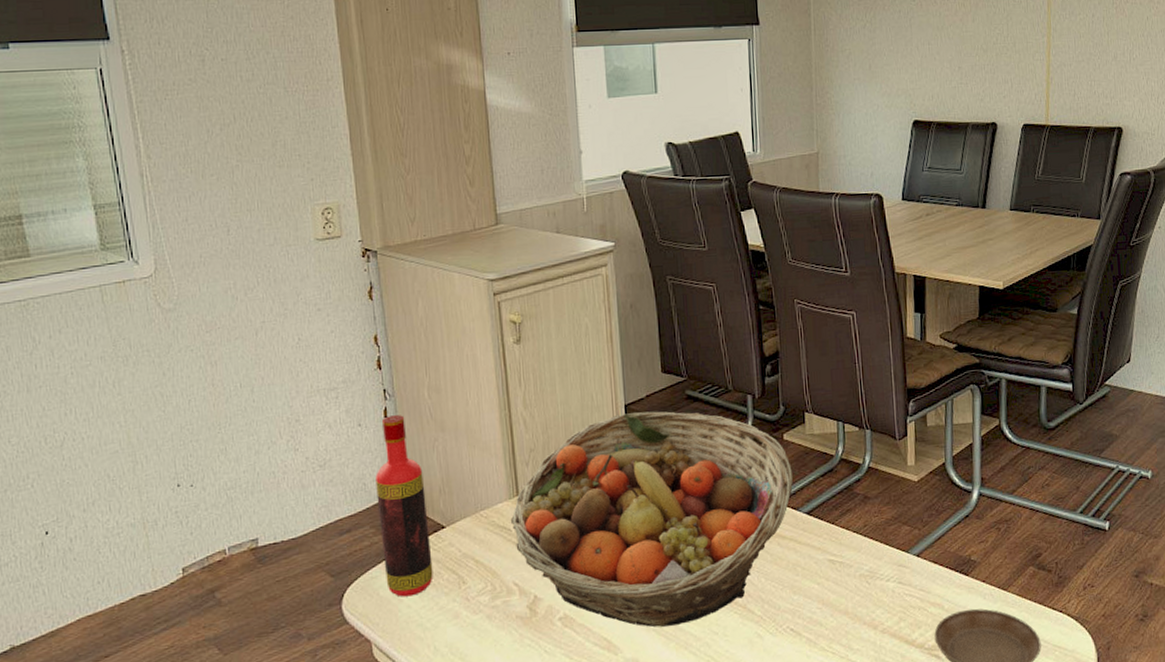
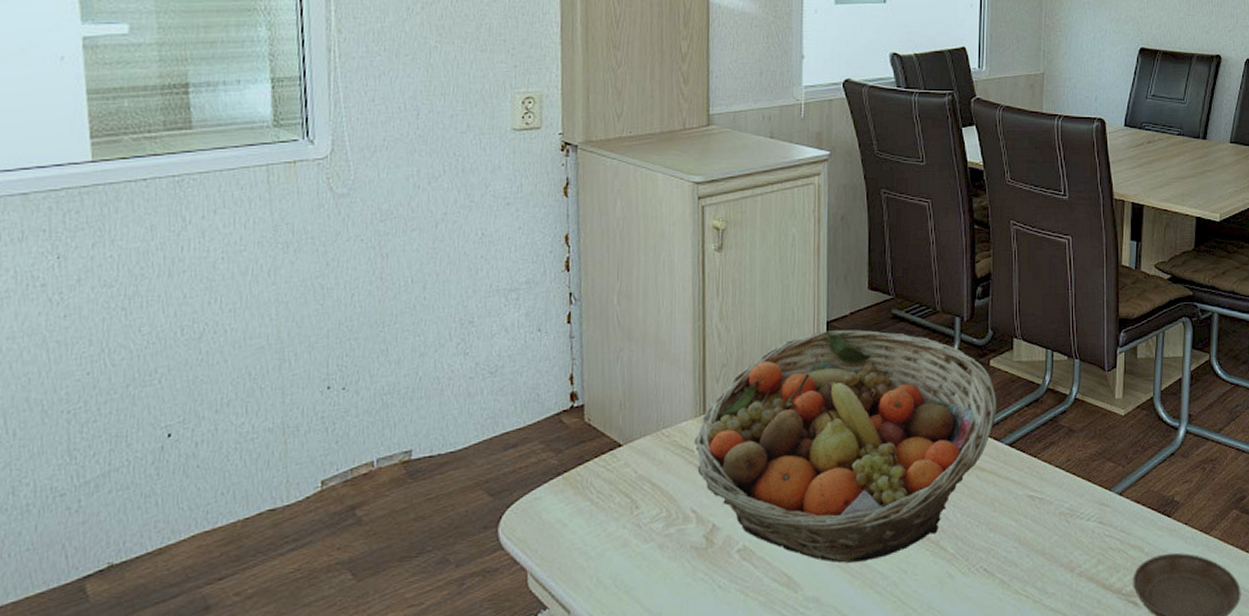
bottle: present [375,415,433,597] -> none [550,321,605,522]

